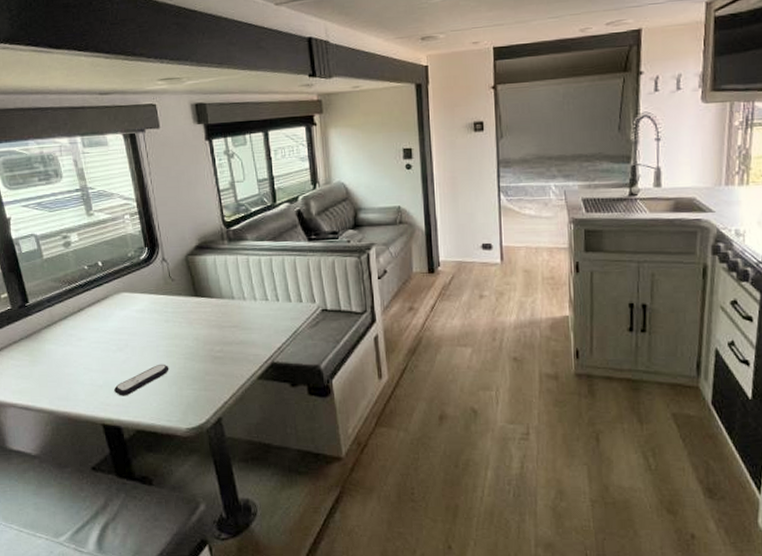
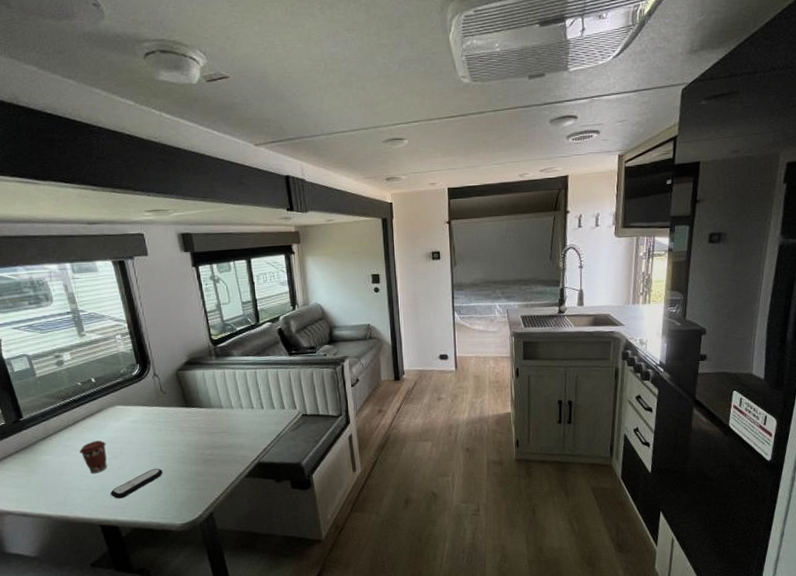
coffee cup: none [84,330,112,367] -> present [79,440,107,474]

